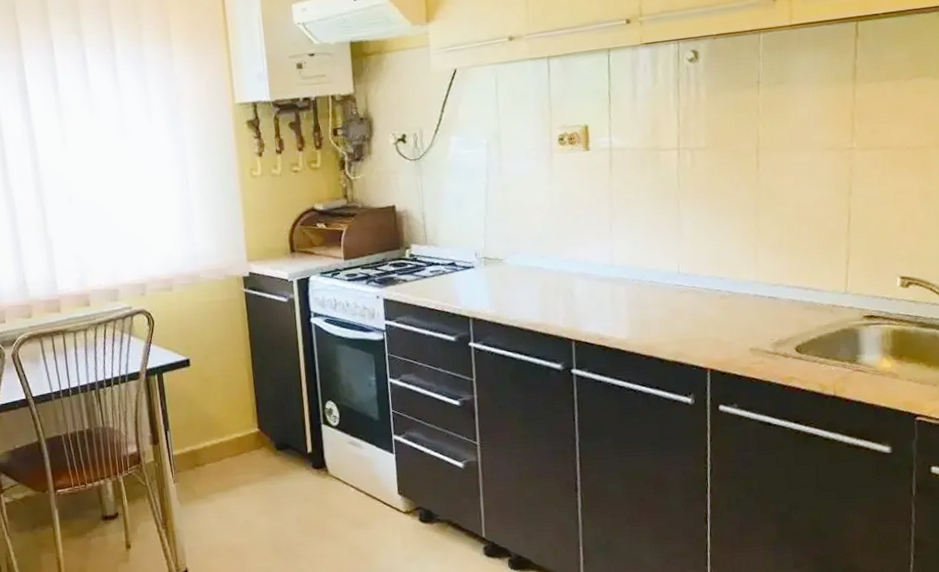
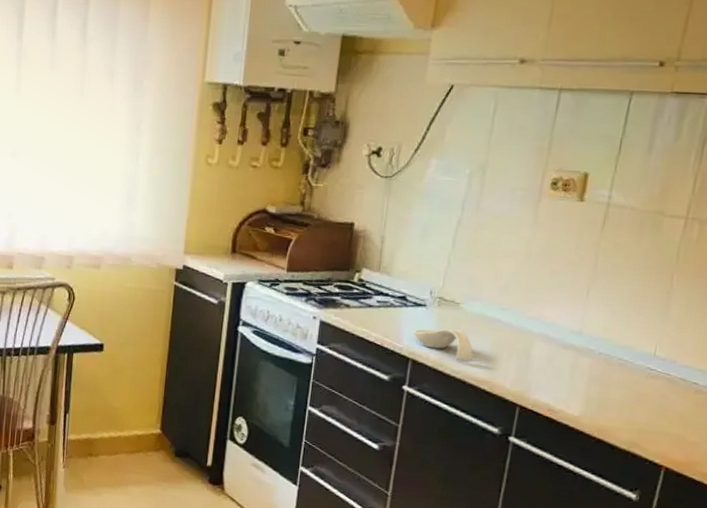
spoon rest: none [467,282,525,311] -> present [413,329,473,361]

